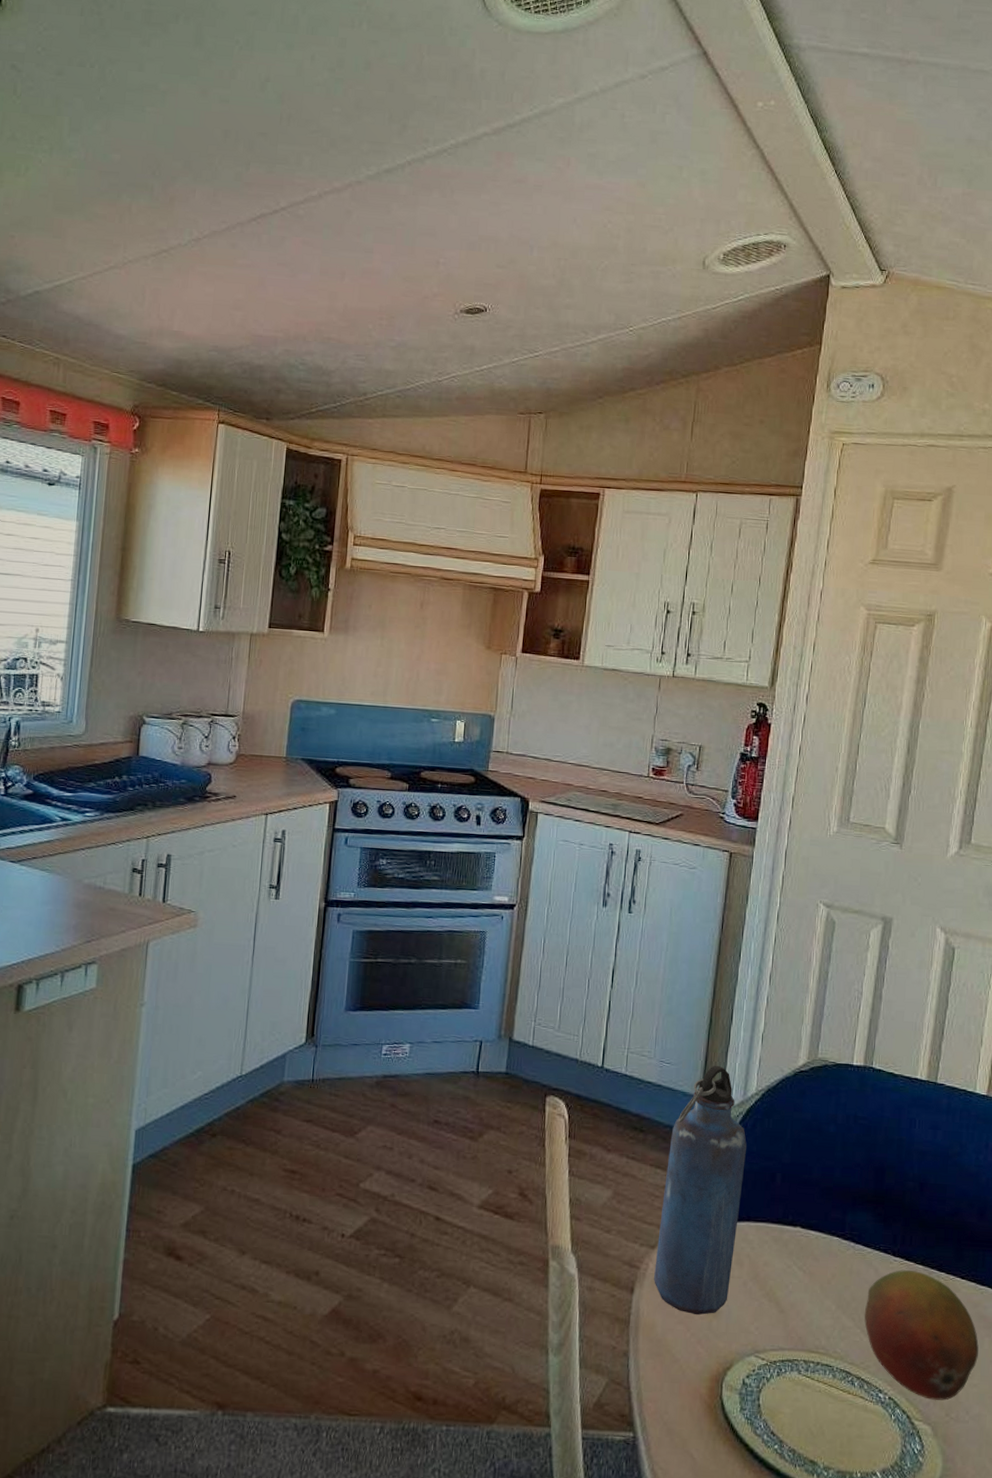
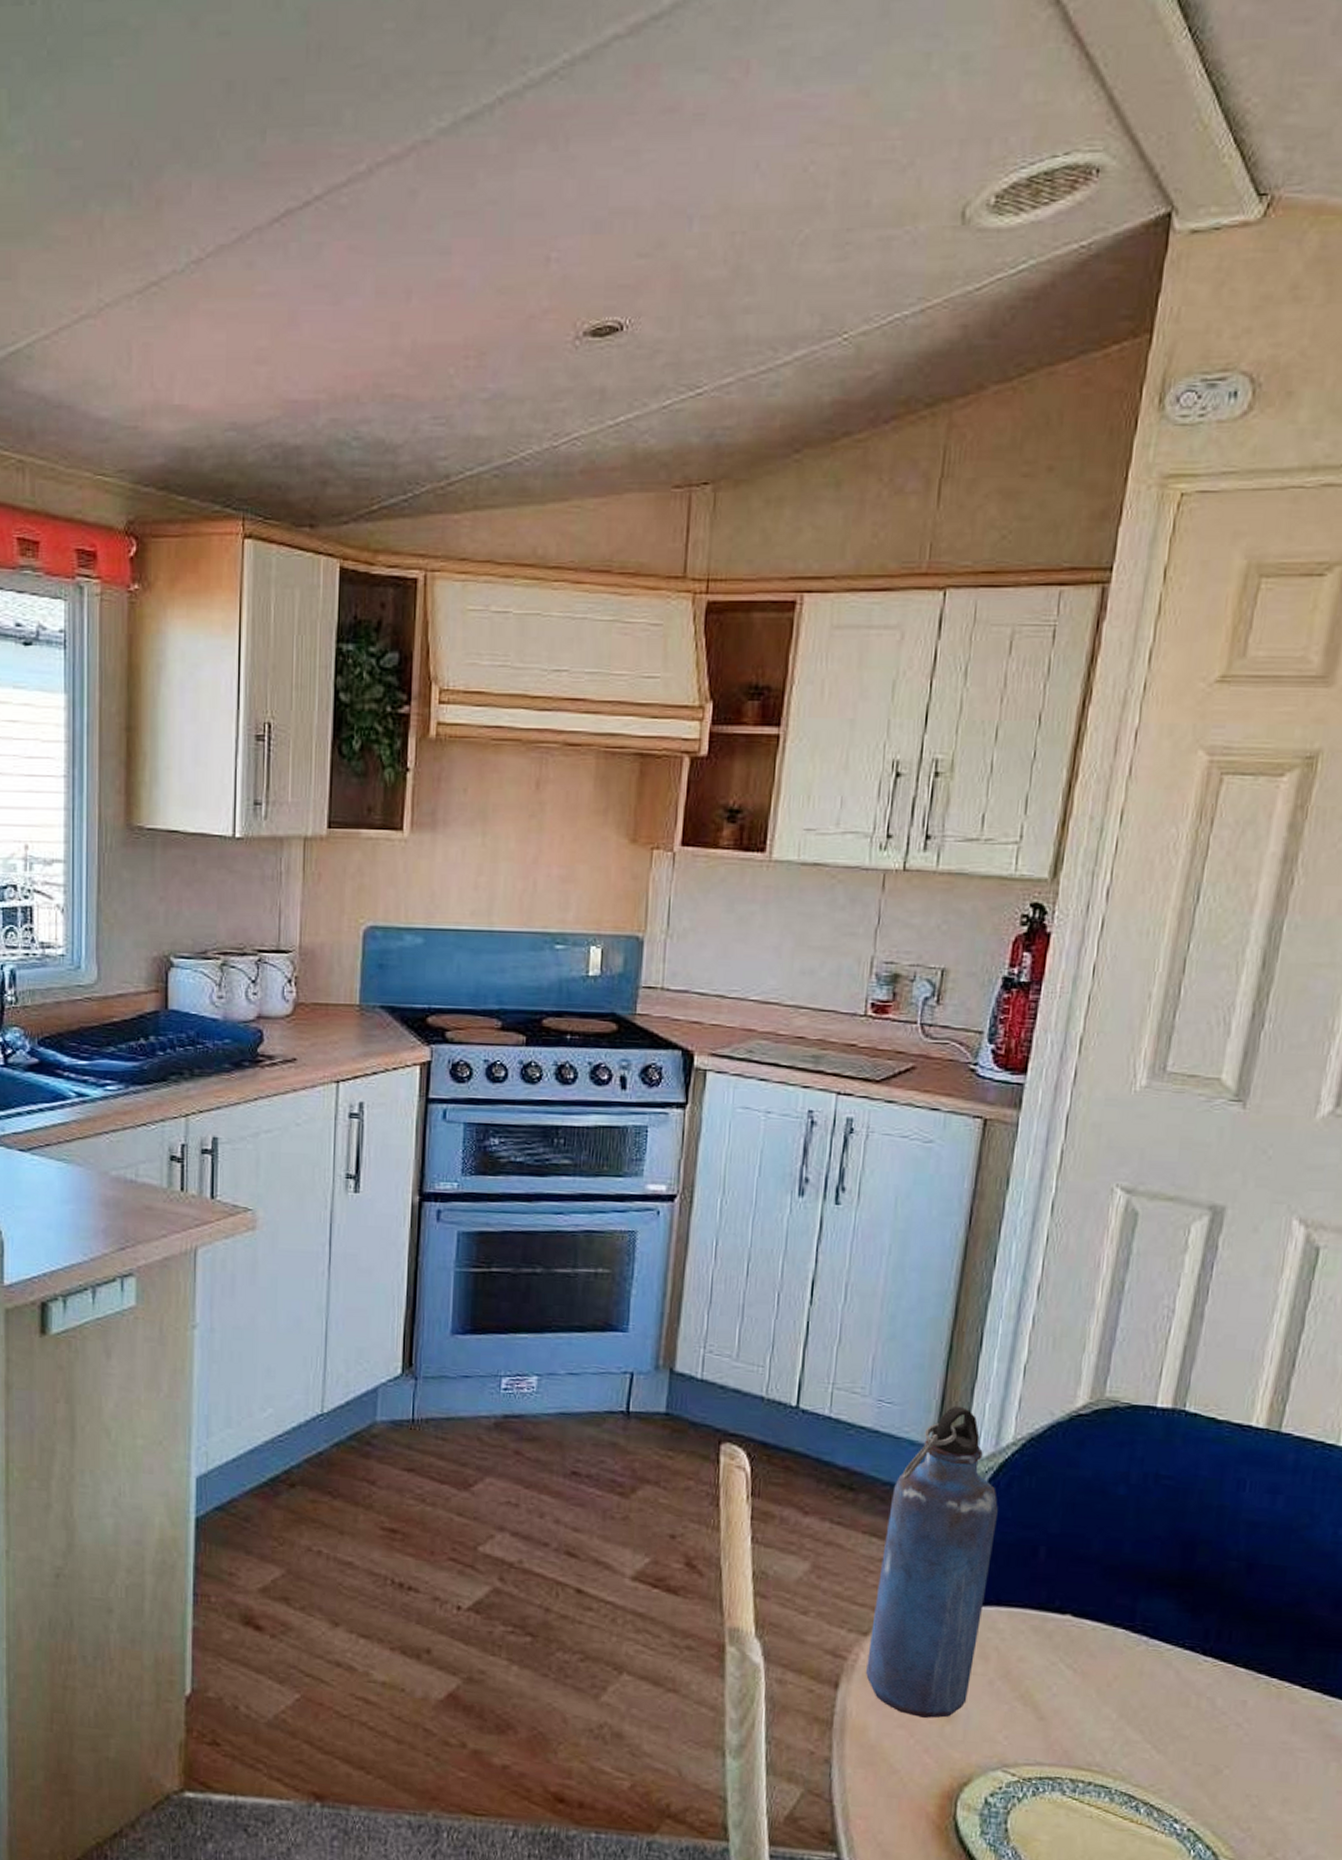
fruit: present [864,1270,979,1401] -> none [1157,1673,1322,1837]

